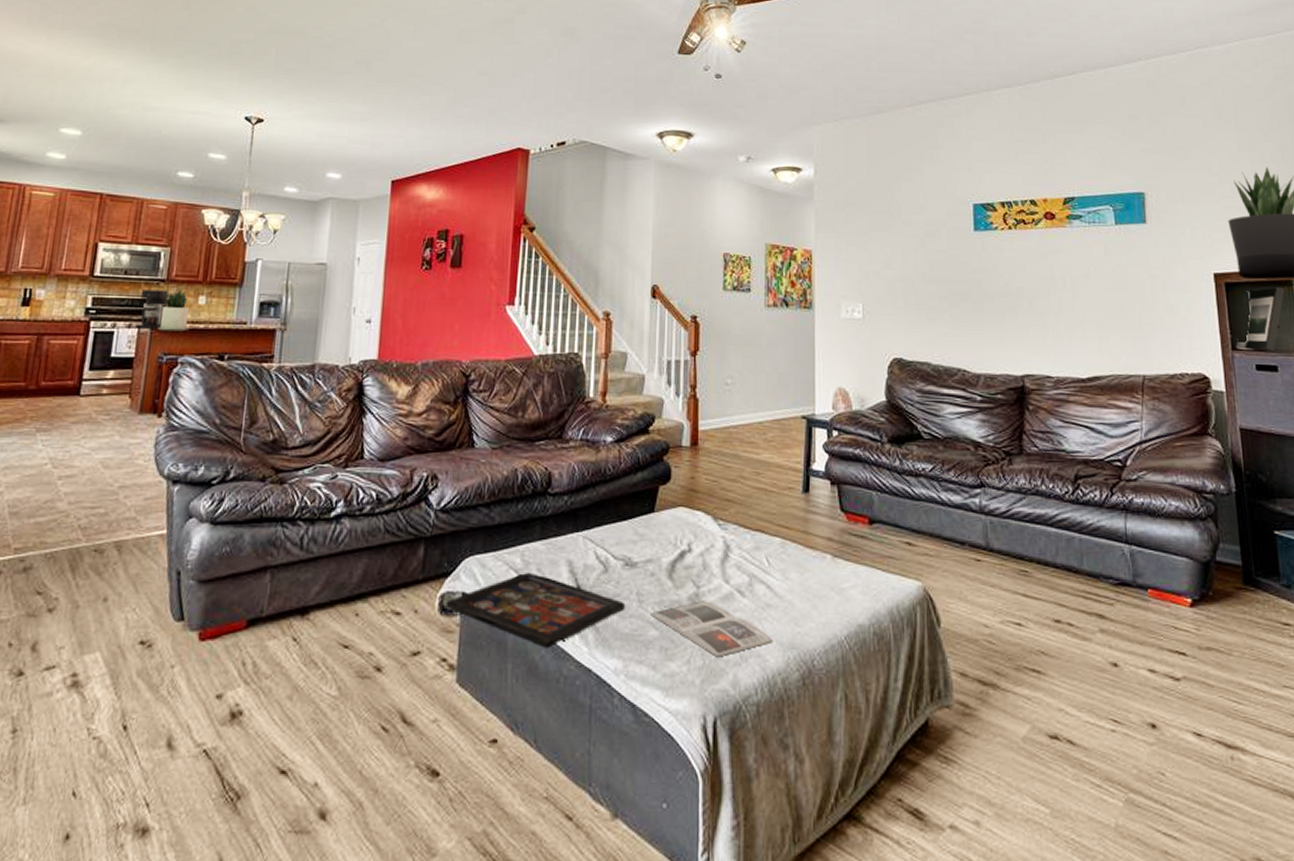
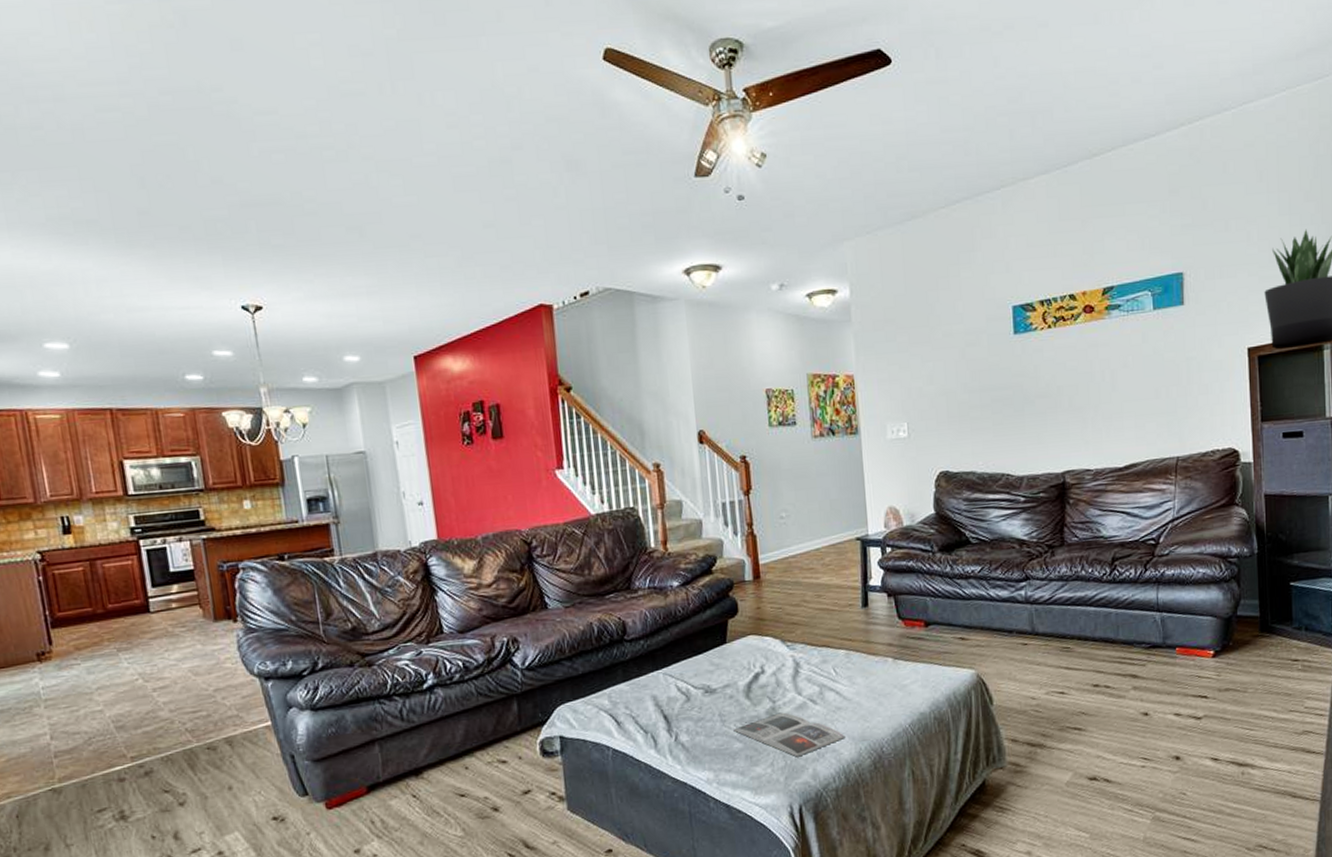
coffee maker: present [135,290,170,329] -> none [182,500,214,541]
planter: present [157,289,189,332] -> none [205,497,242,541]
decorative tray: present [445,572,626,648] -> none [546,710,711,772]
picture frame: present [1236,287,1285,350] -> none [1265,354,1315,420]

